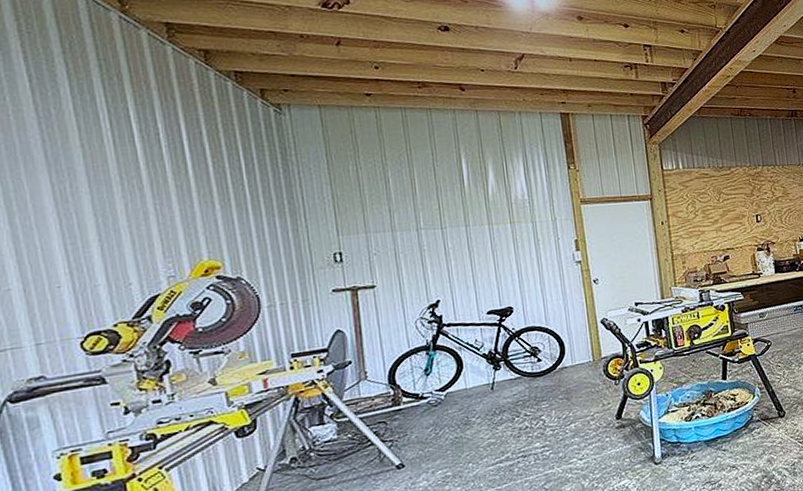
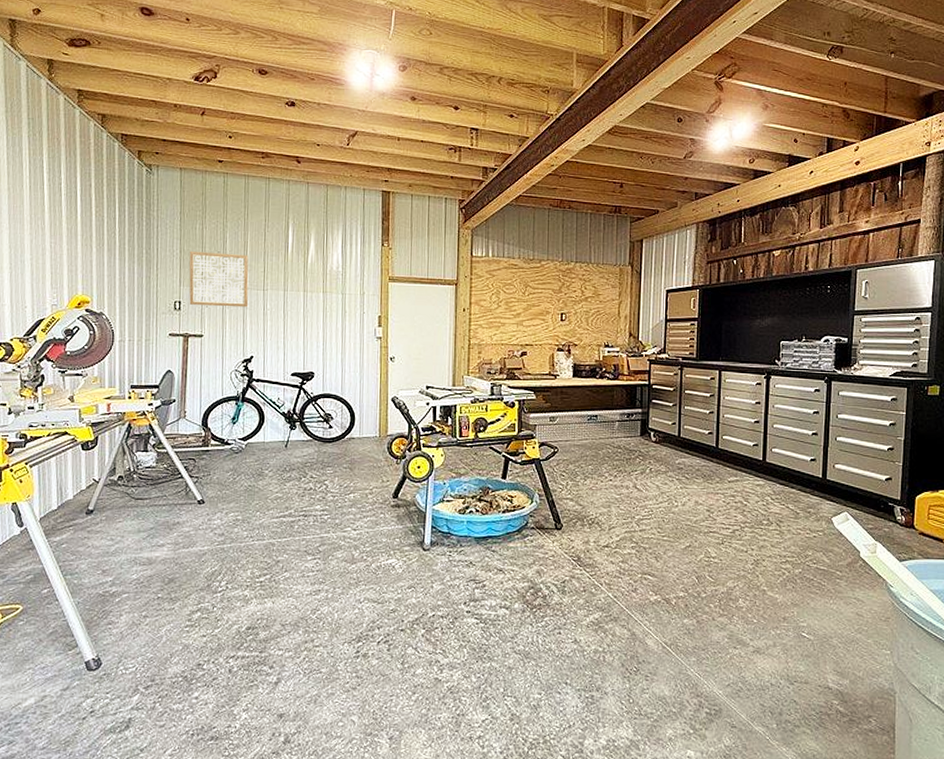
wall art: none [344,193,425,255] -> present [189,250,249,308]

